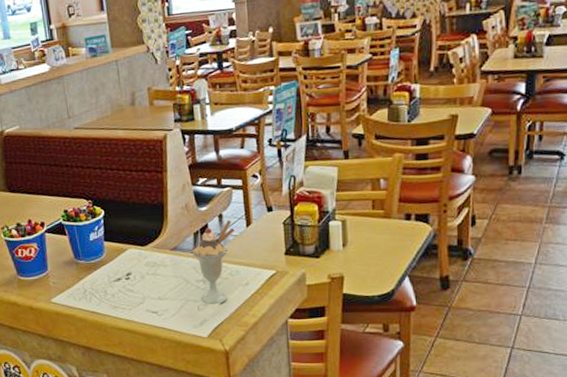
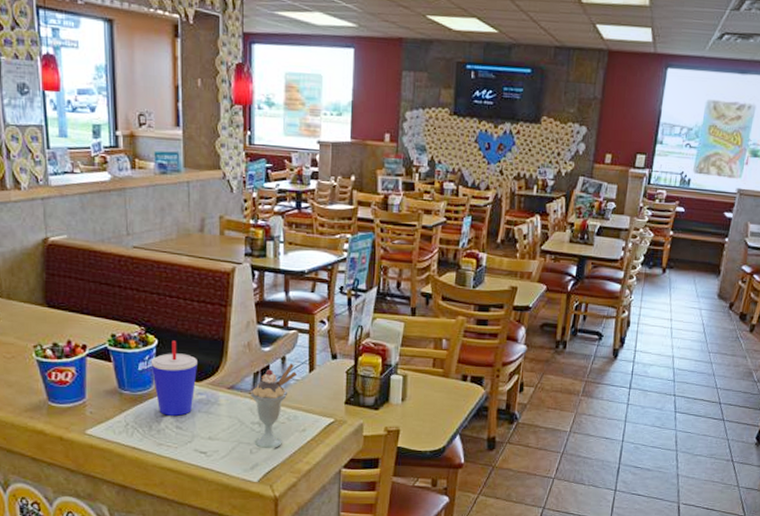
beverage cup: none [100,209,142,280] -> present [151,340,197,416]

